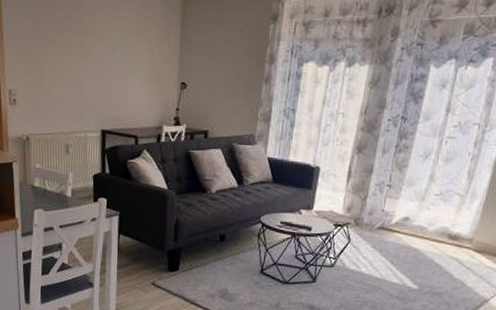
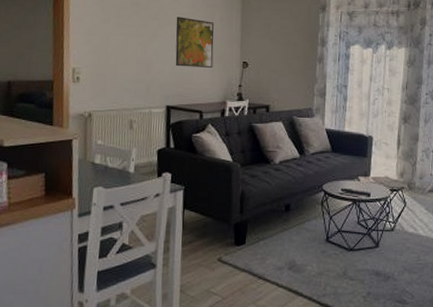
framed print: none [110,32,151,89] -> present [175,16,214,68]

